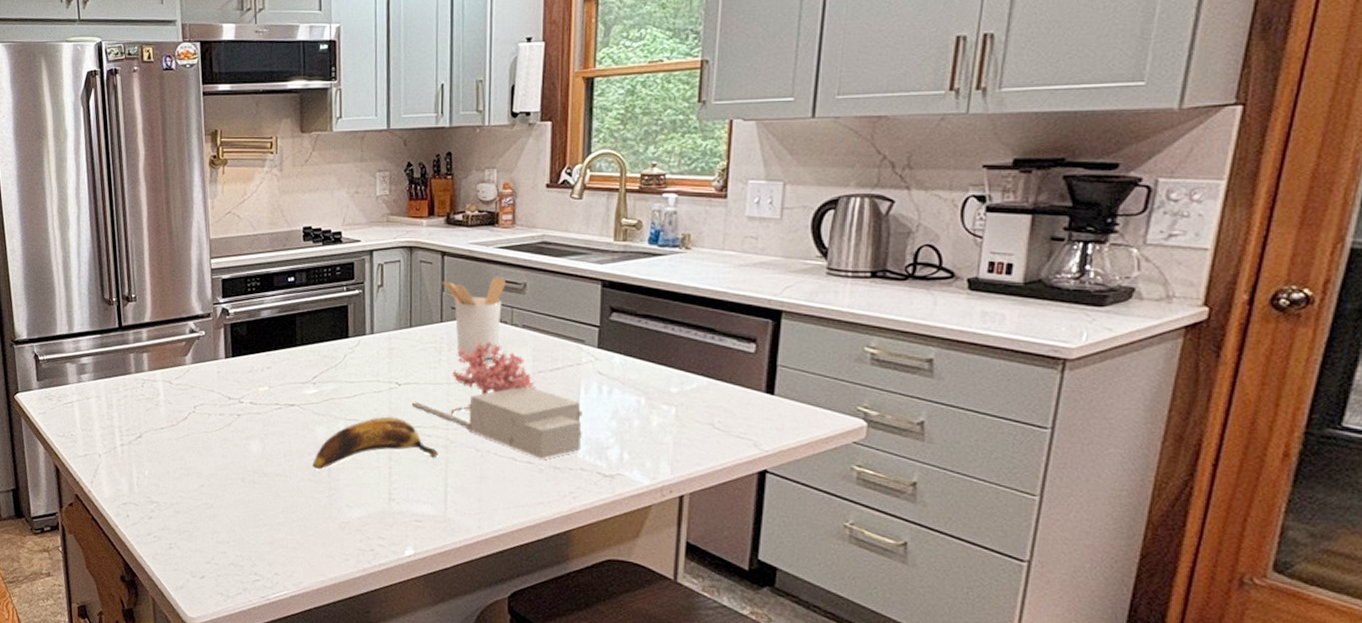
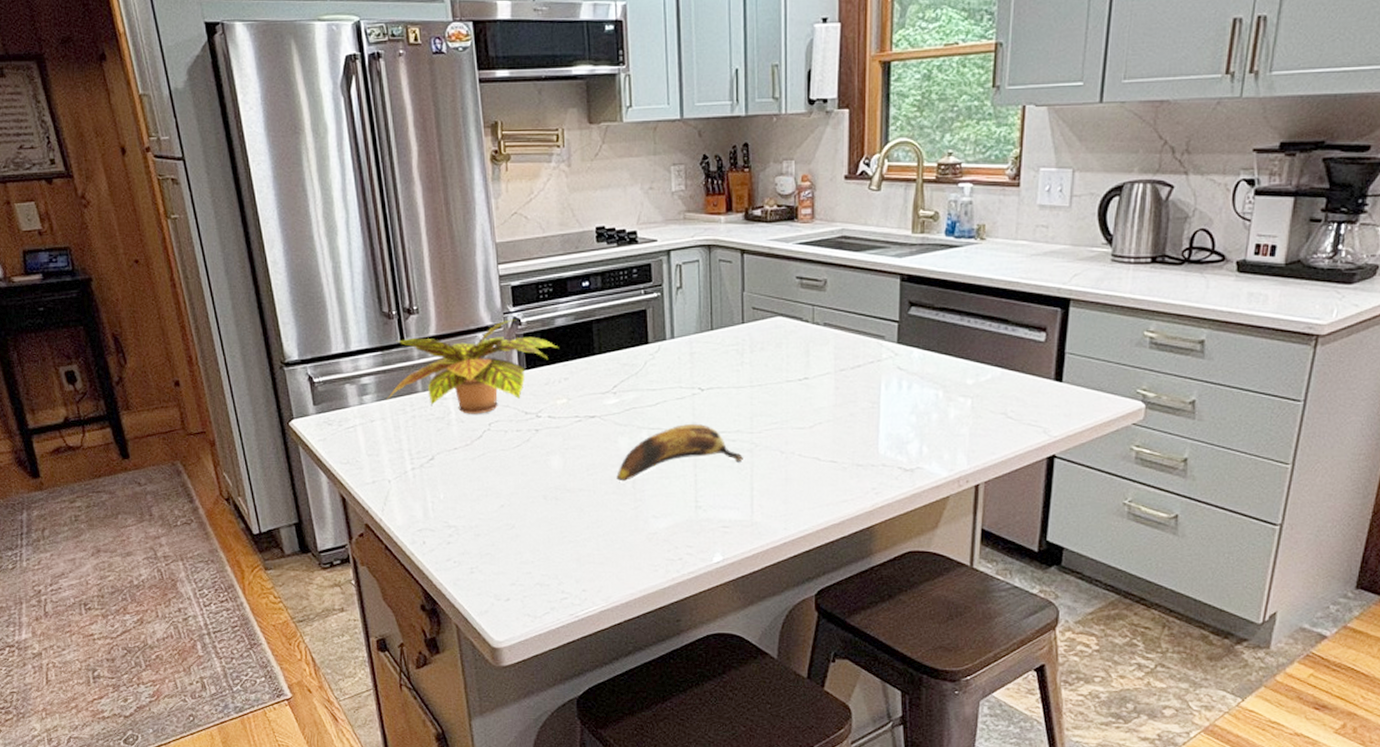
plant: none [102,310,263,397] -> present [387,319,559,414]
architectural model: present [411,340,583,459] -> none [715,341,883,457]
utensil holder: present [442,276,506,359] -> none [742,274,806,360]

